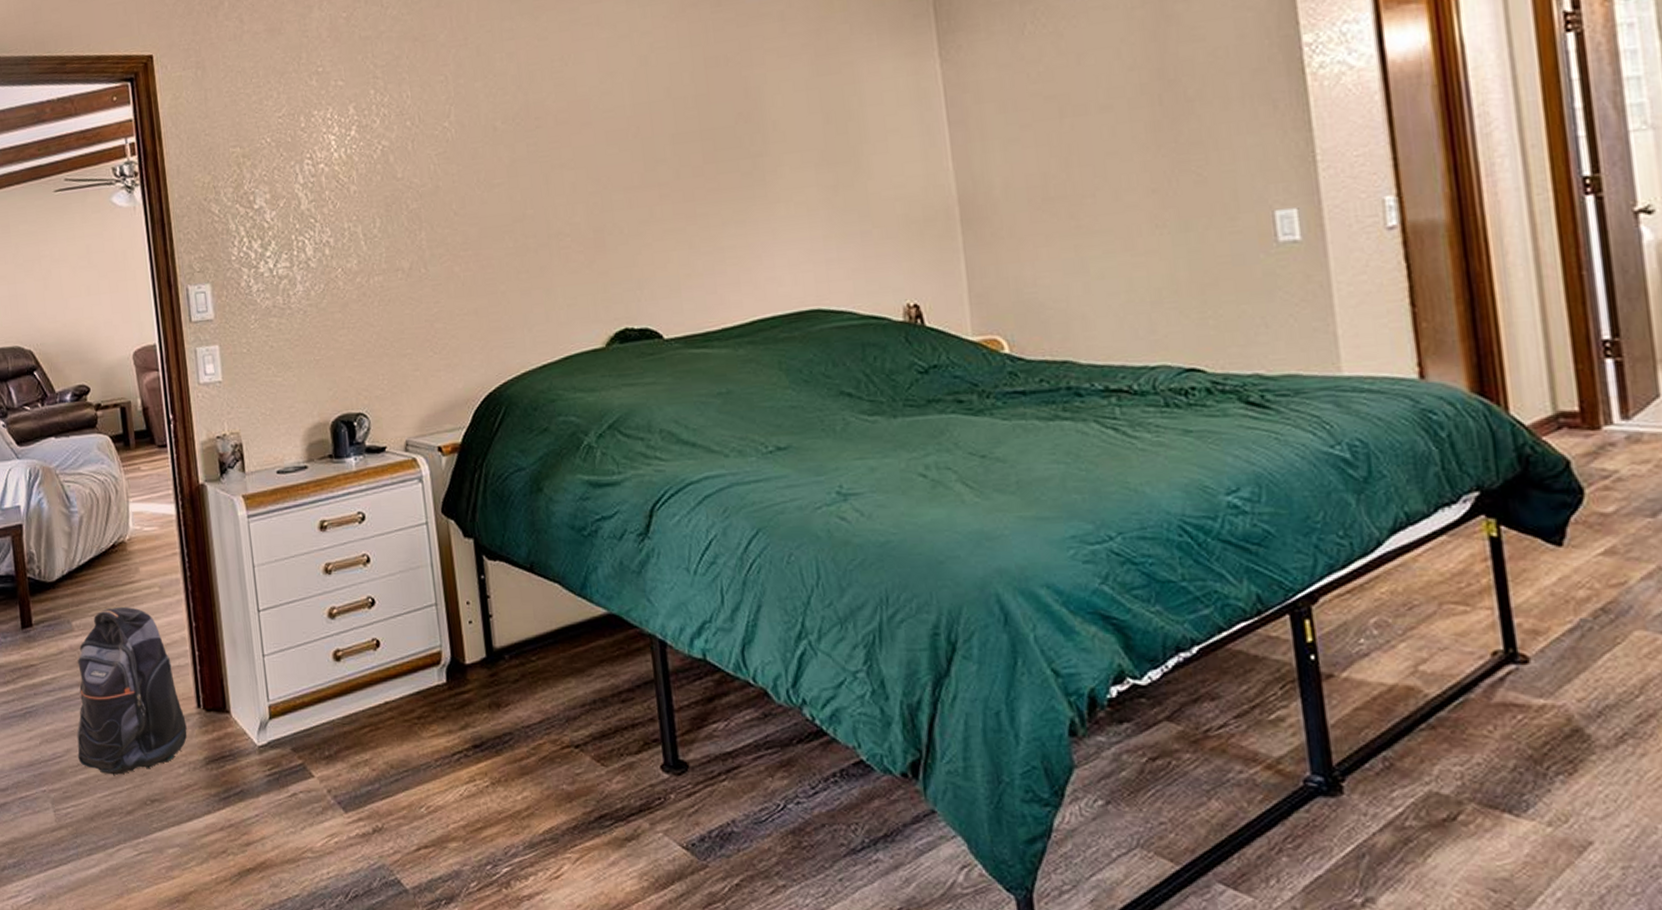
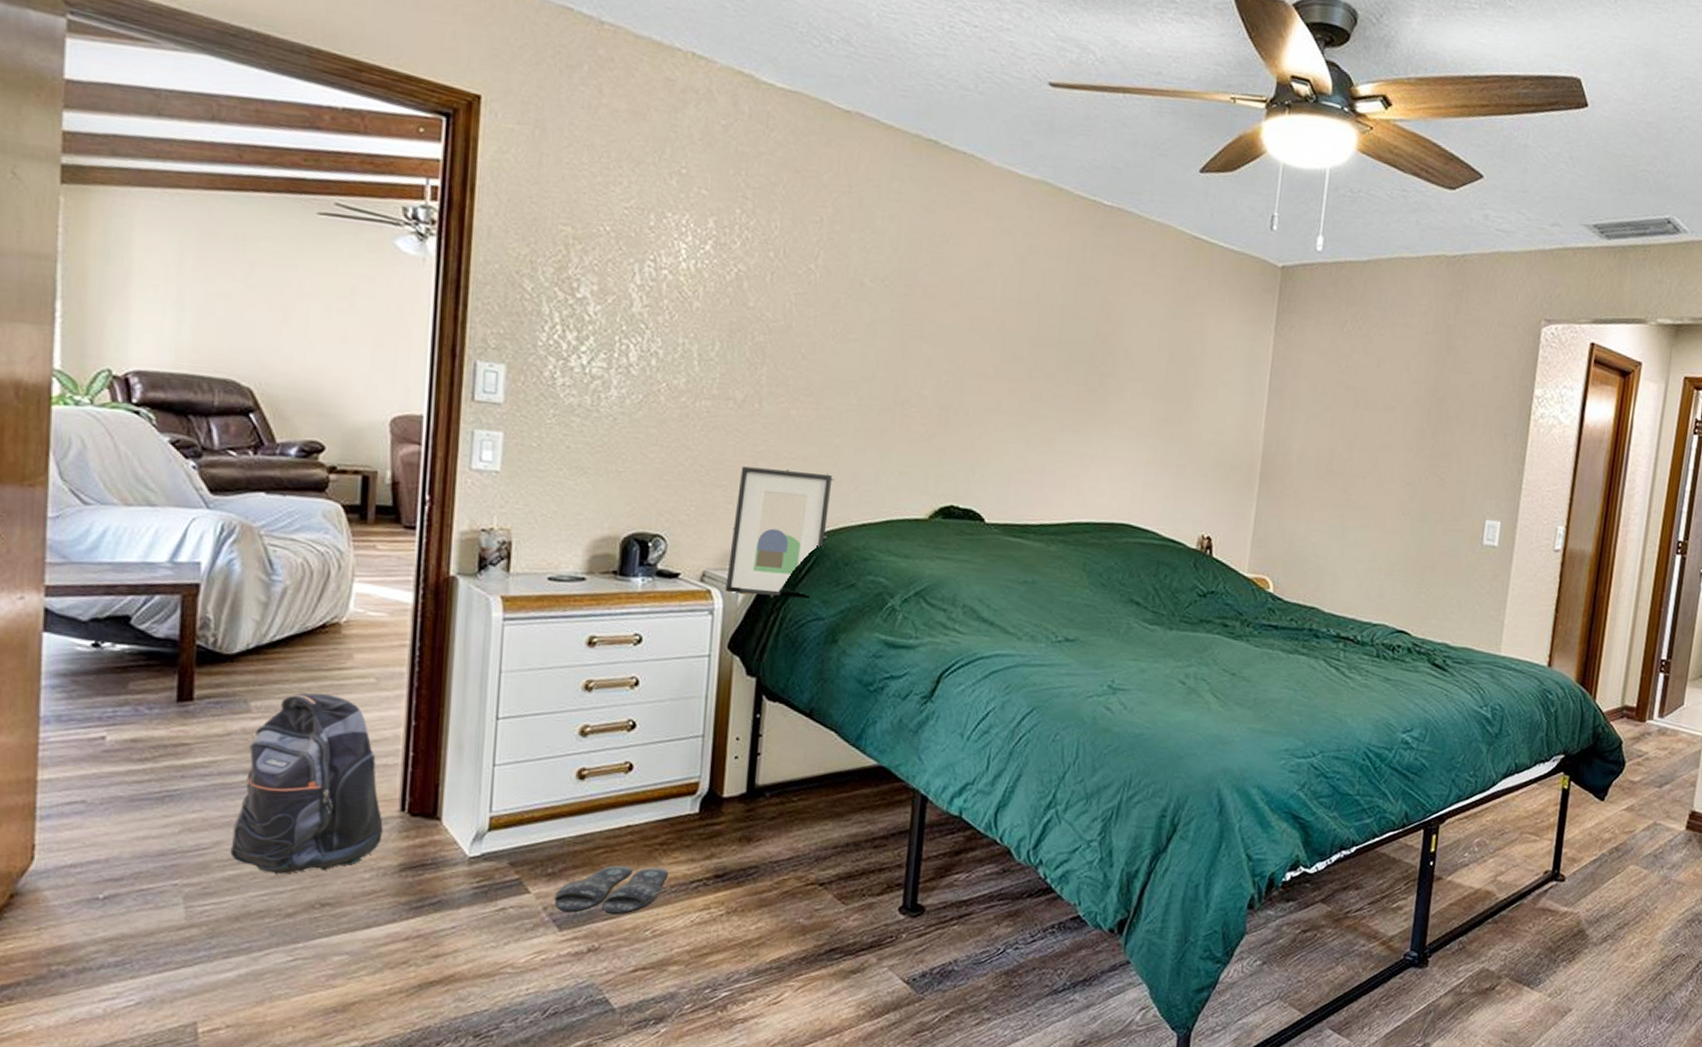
slippers: none [335,742,431,794] -> present [554,865,668,914]
picture frame: none [420,322,512,458] -> present [725,466,834,599]

